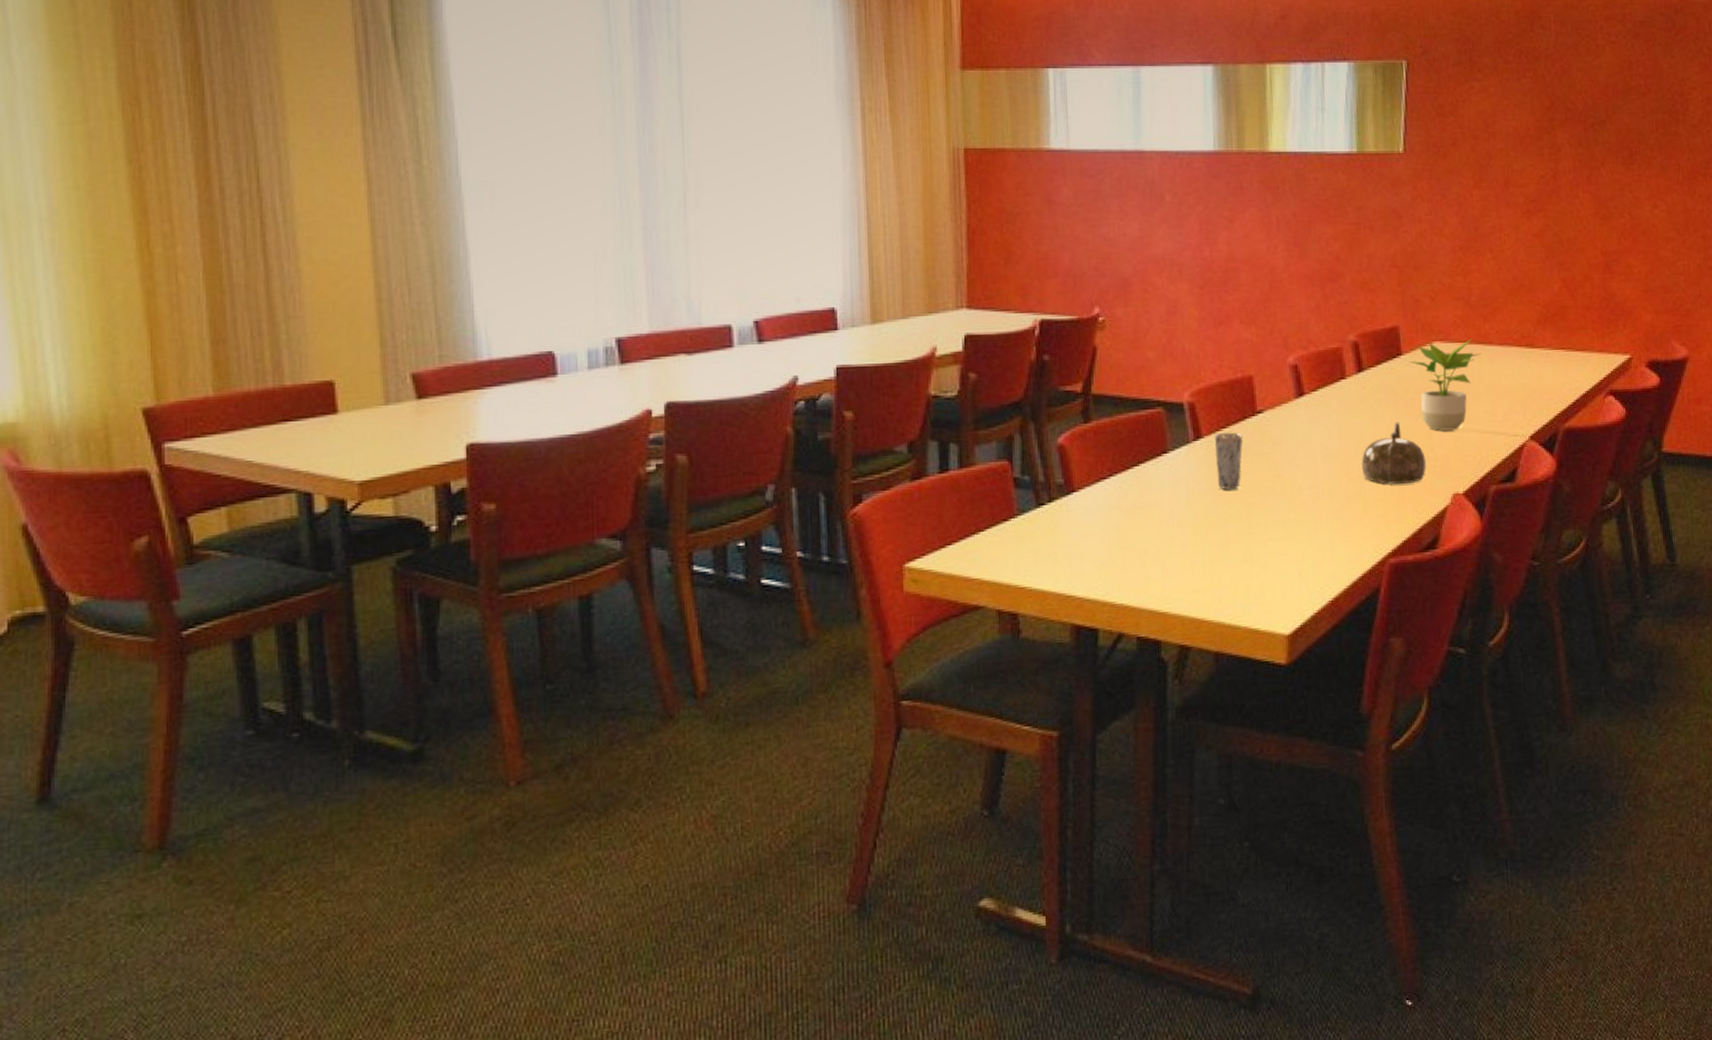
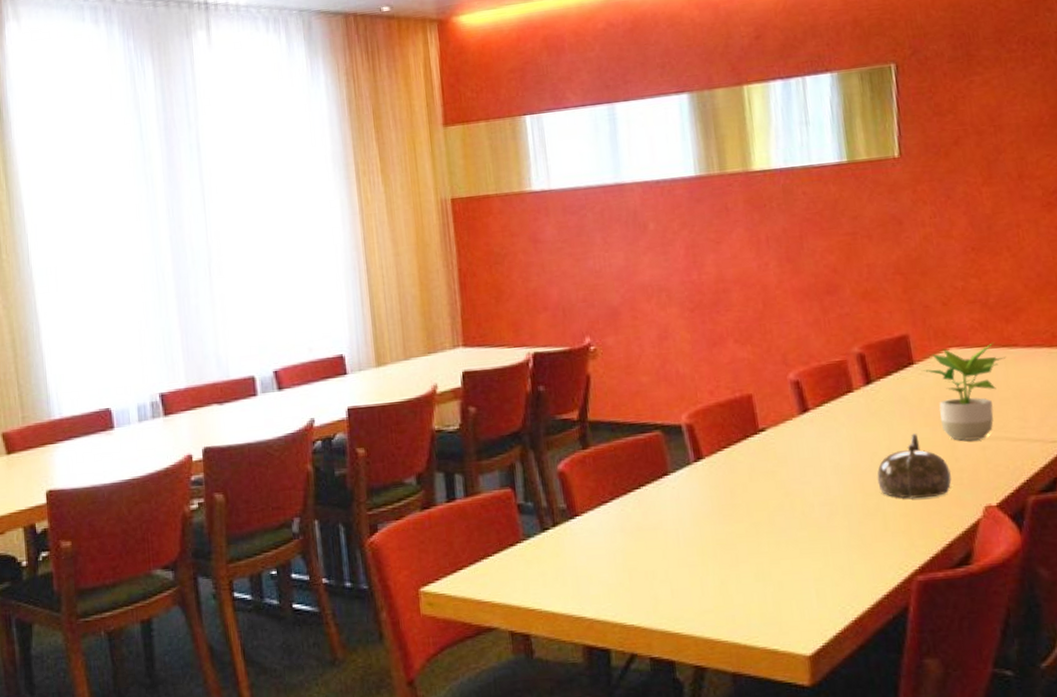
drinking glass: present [1215,432,1243,490] -> none [716,451,747,510]

